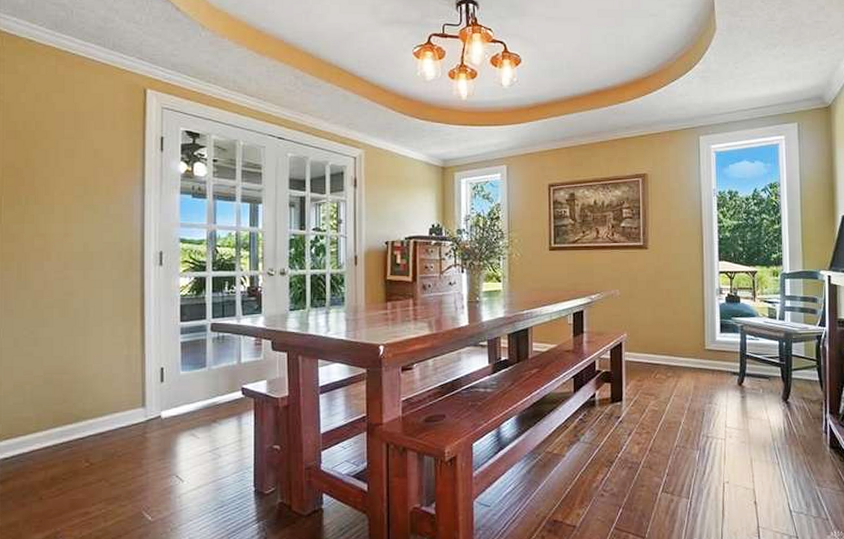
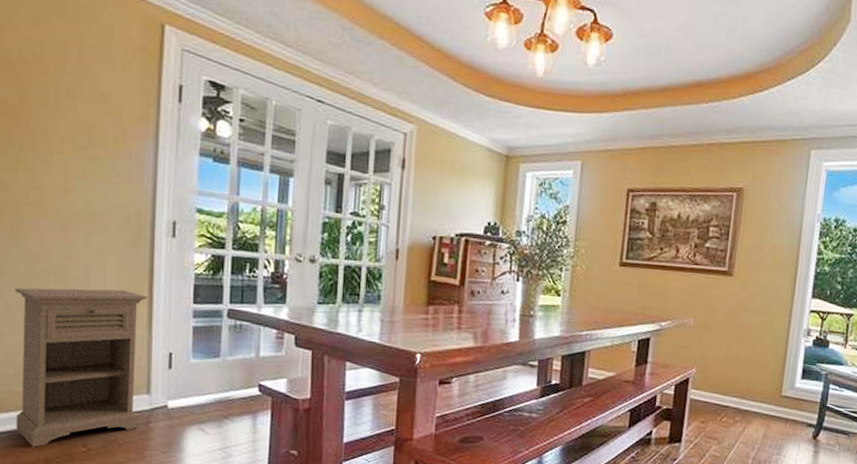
nightstand: none [22,316,139,467] -> present [14,288,147,447]

